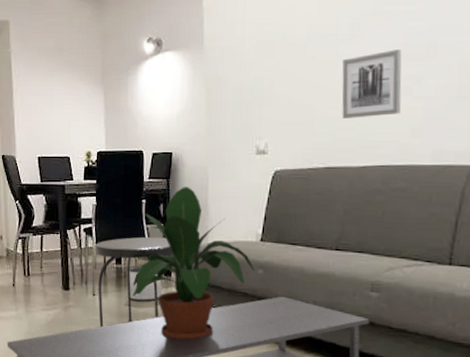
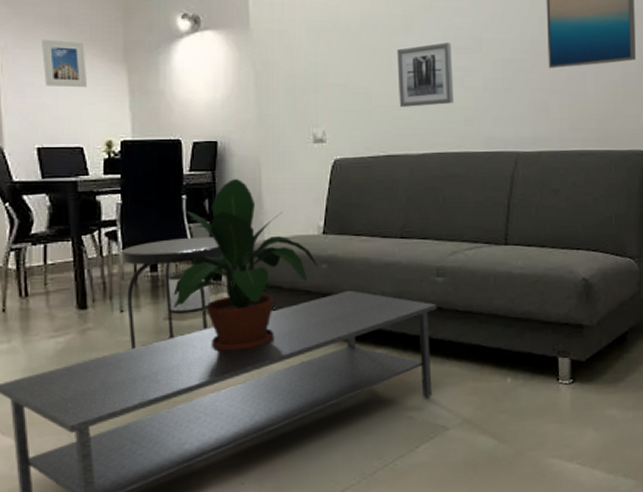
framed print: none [43,67,75,106] -> present [42,39,88,87]

